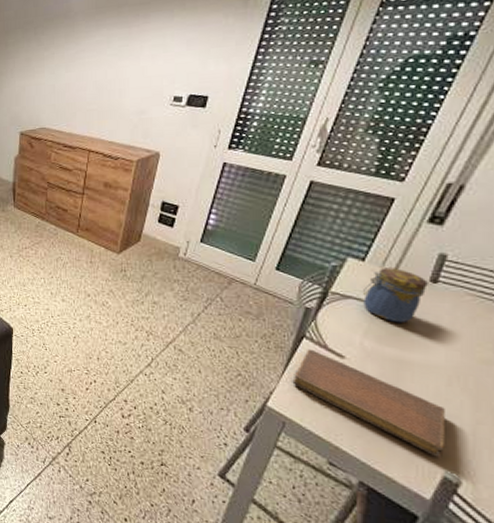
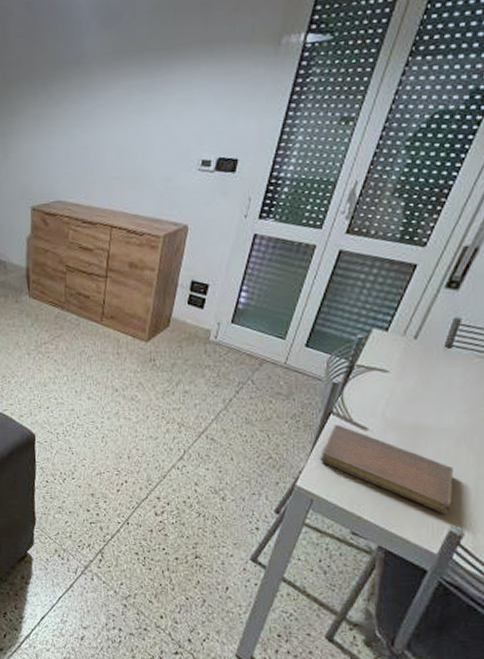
jar: present [363,268,428,323] -> none [386,336,443,391]

